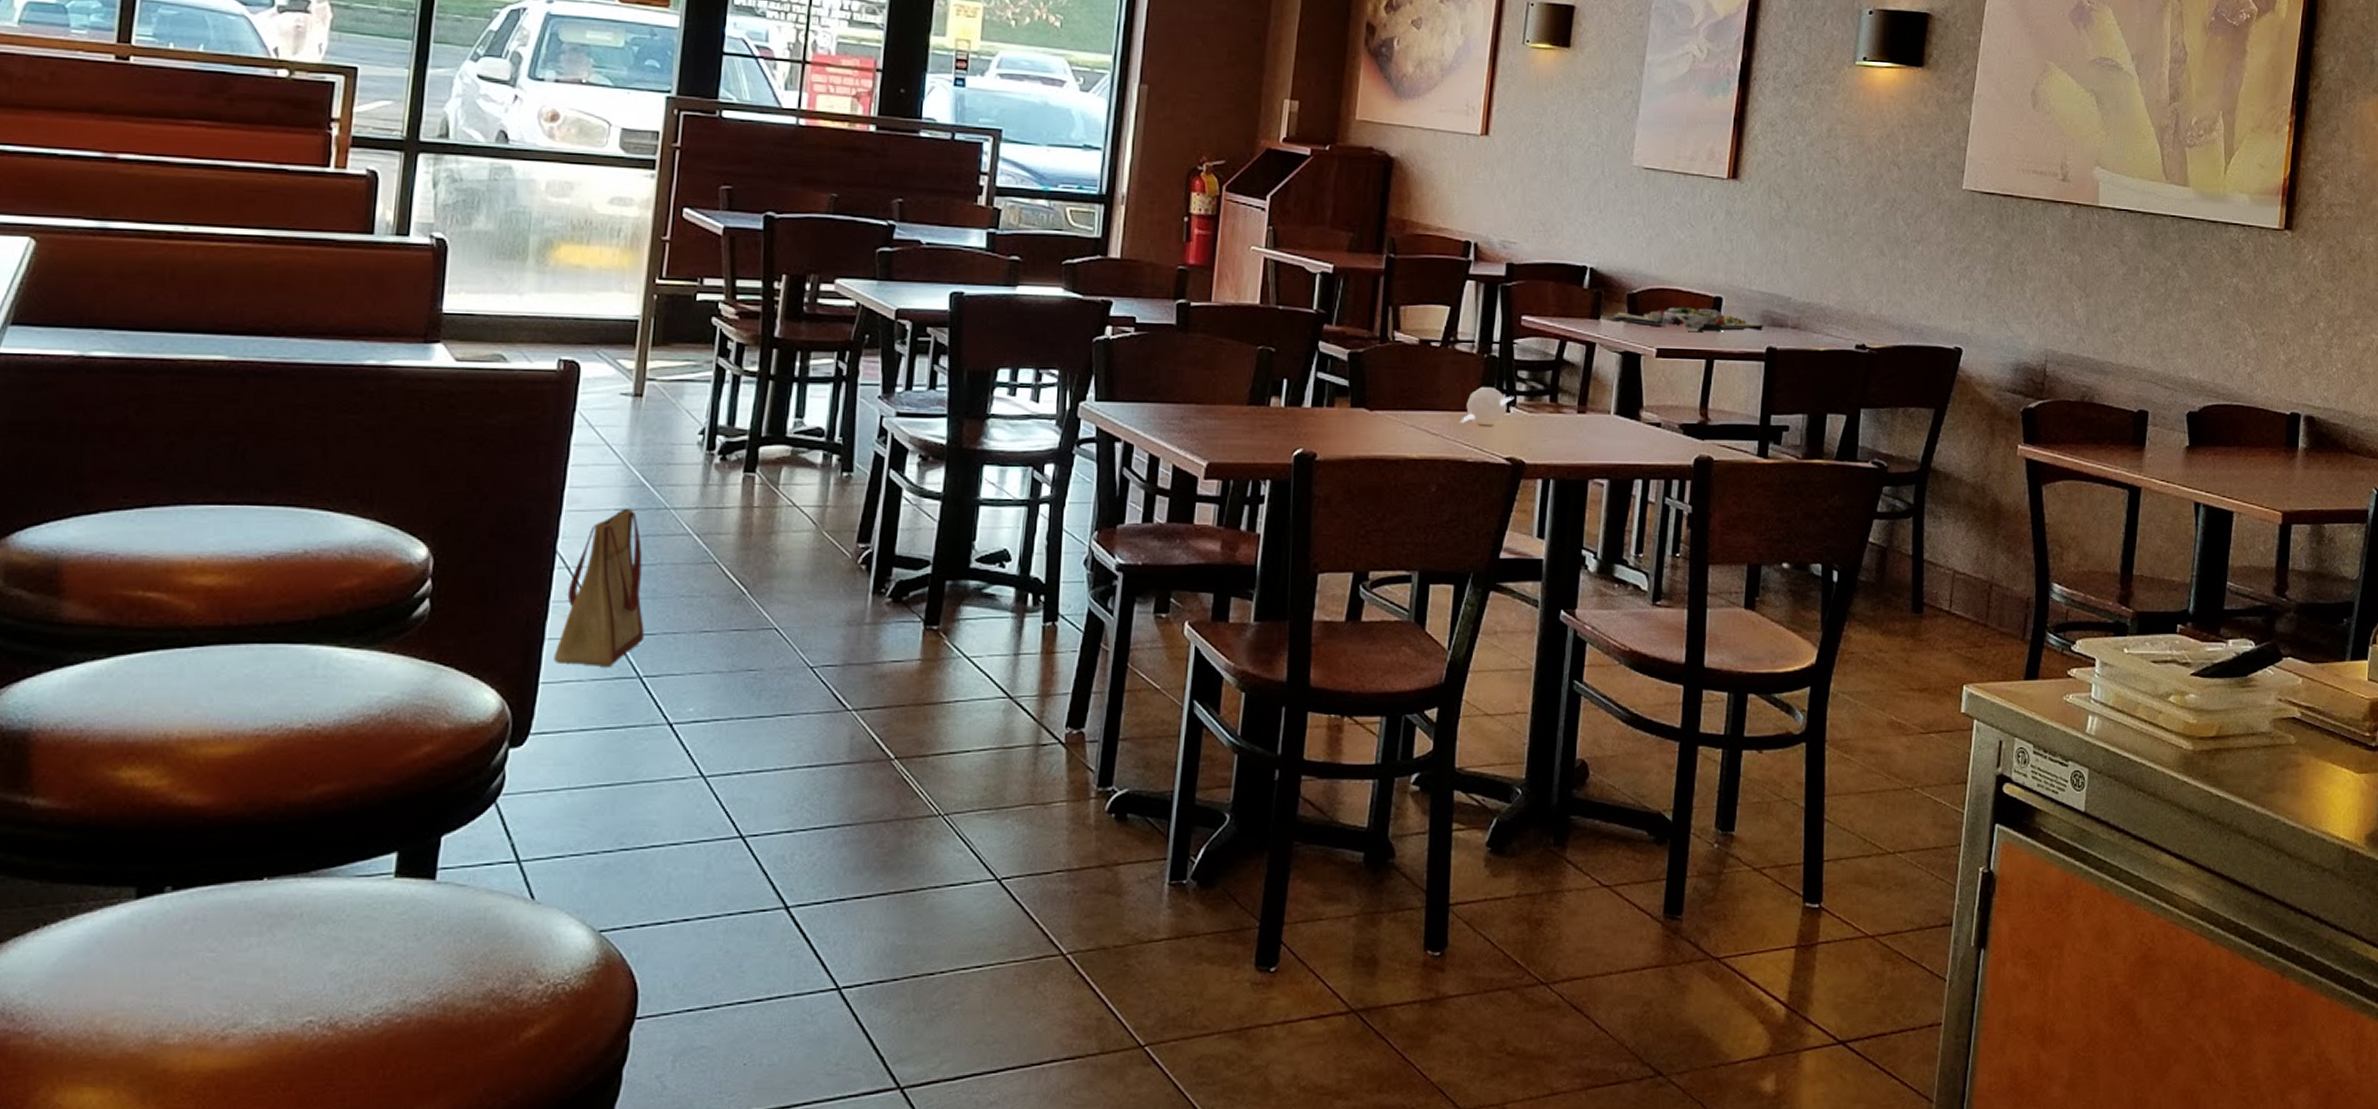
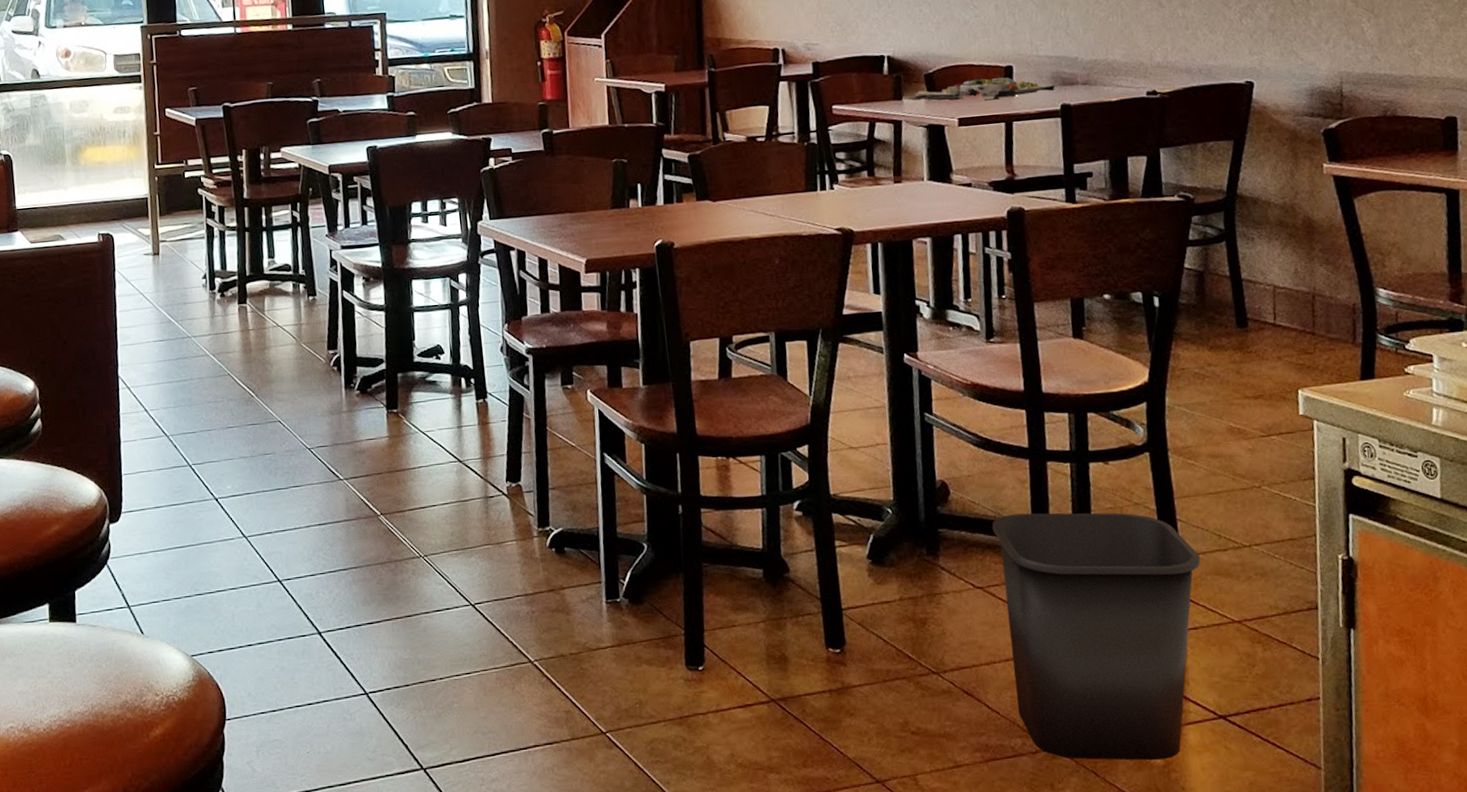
shopping bag: present [554,509,644,666] -> none [129,340,188,460]
crumpled paper: present [1460,386,1515,428] -> none [791,170,836,205]
waste bin: none [1629,803,1842,1090] -> present [992,512,1201,761]

